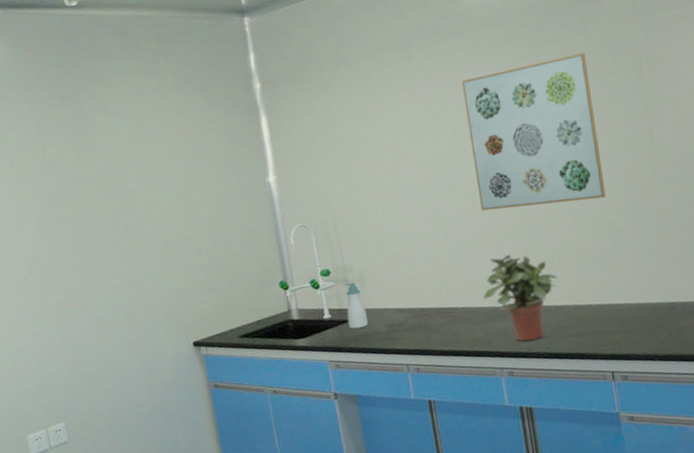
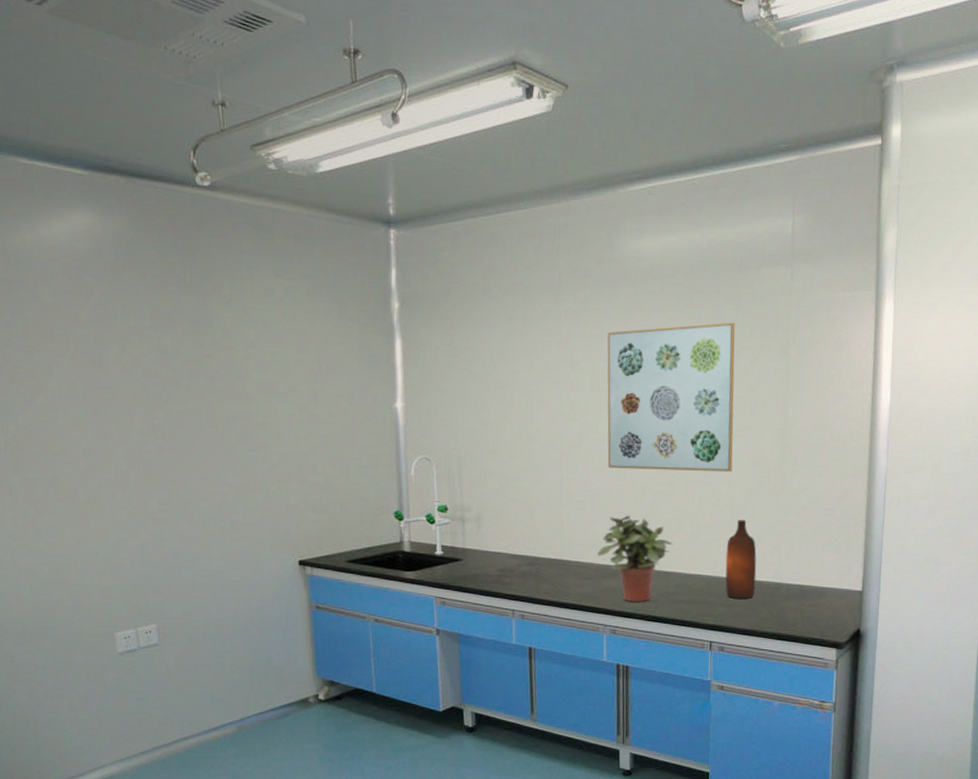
soap bottle: present [345,282,369,330] -> none [459,522,480,569]
bottle: none [612,243,650,325] -> present [725,520,757,599]

